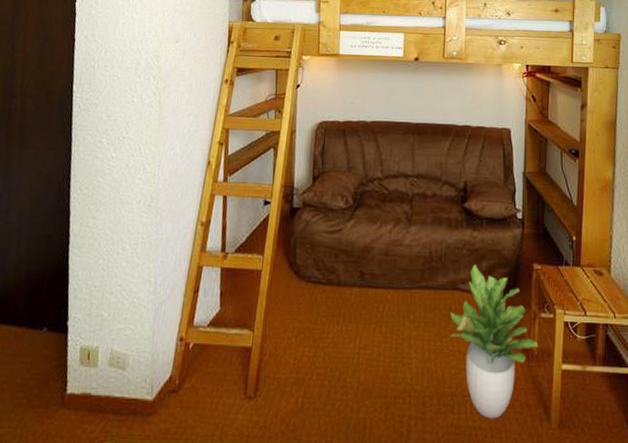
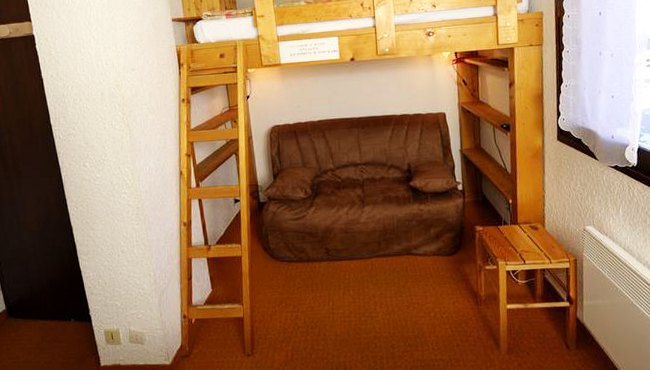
potted plant: present [450,264,538,419] -> none [407,232,485,353]

